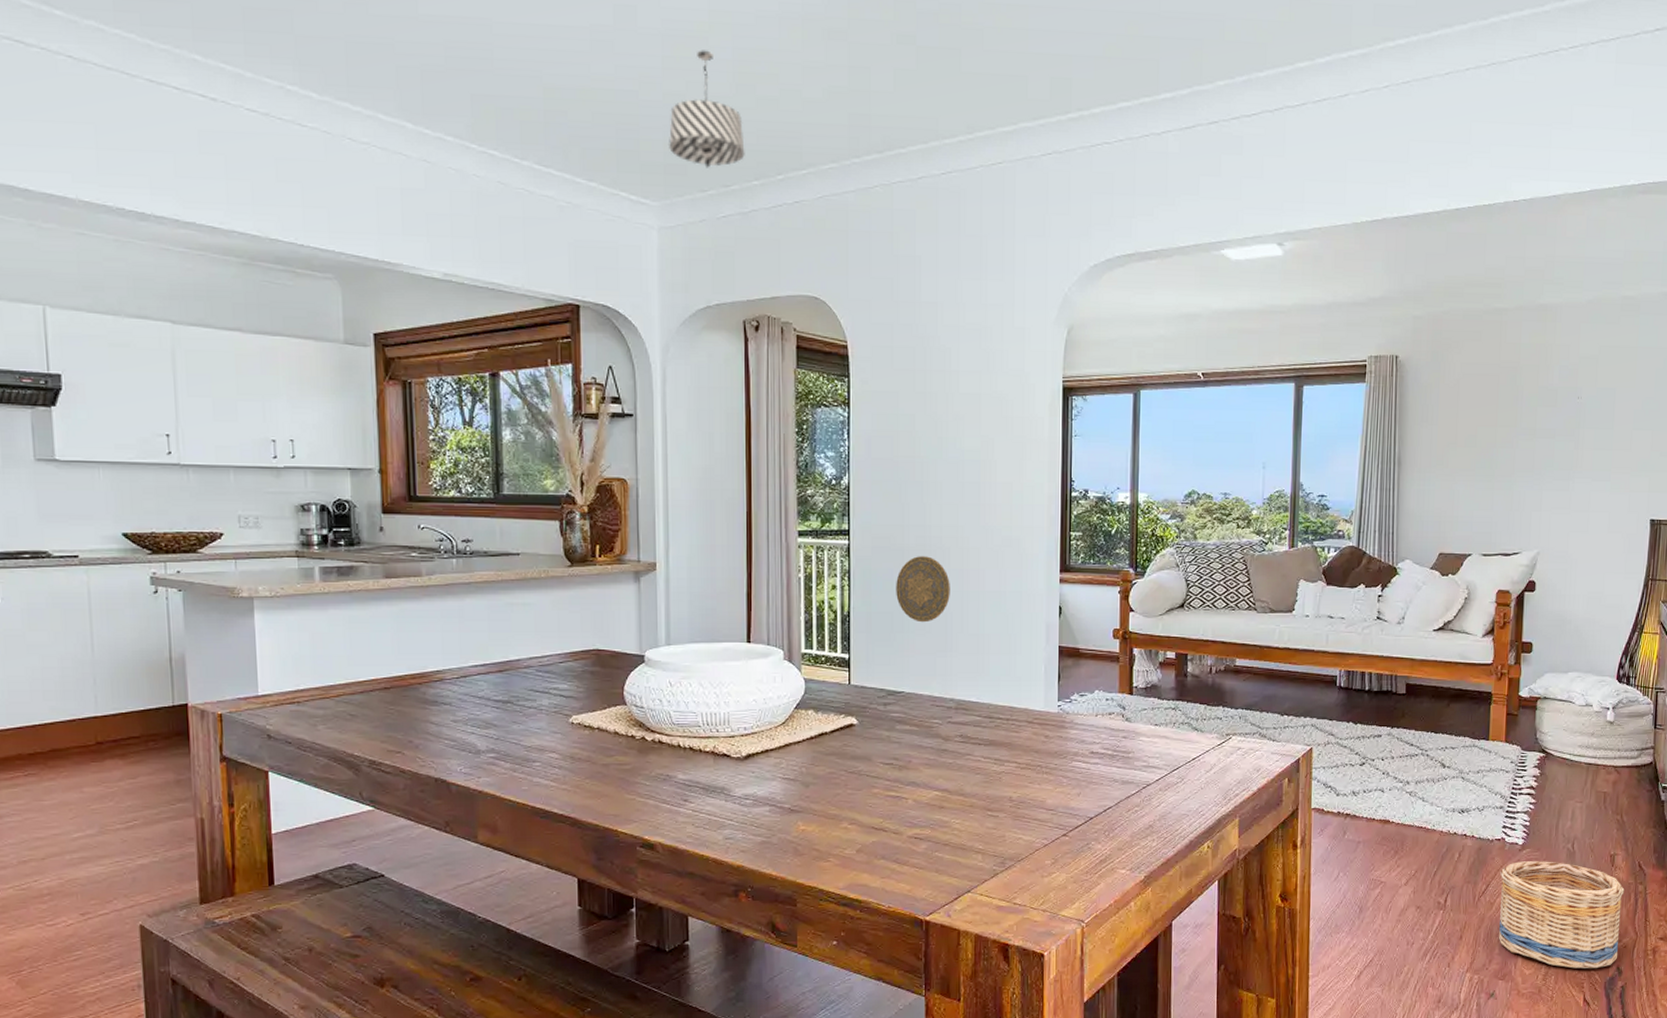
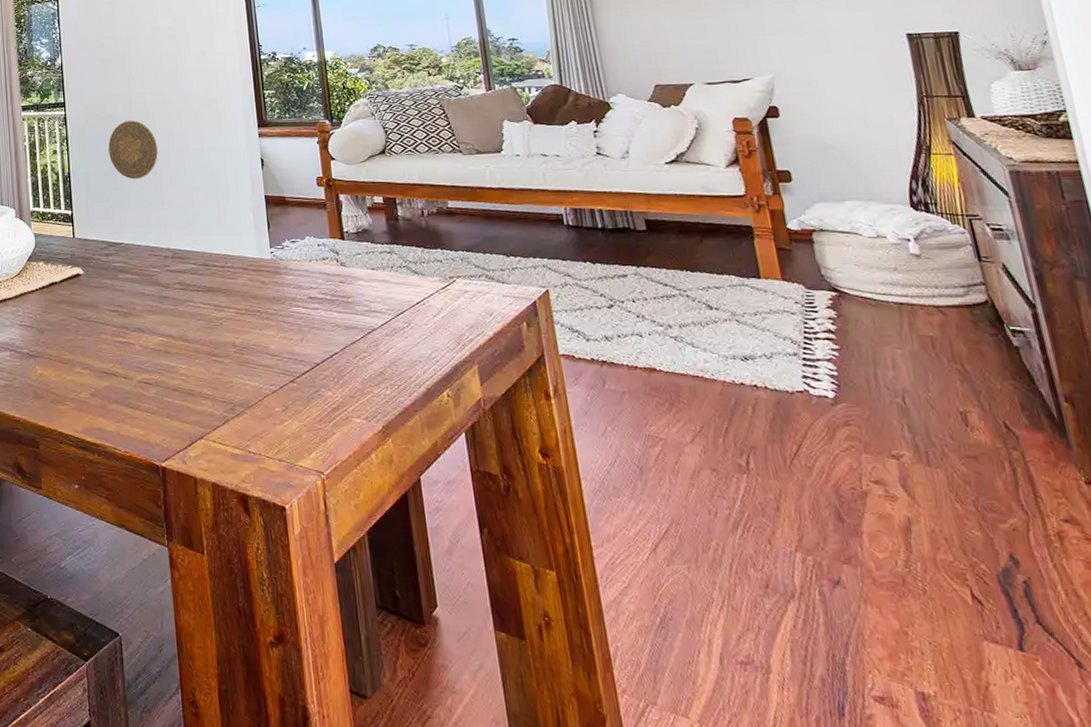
basket: present [1499,861,1625,969] -> none [812,418,1006,555]

